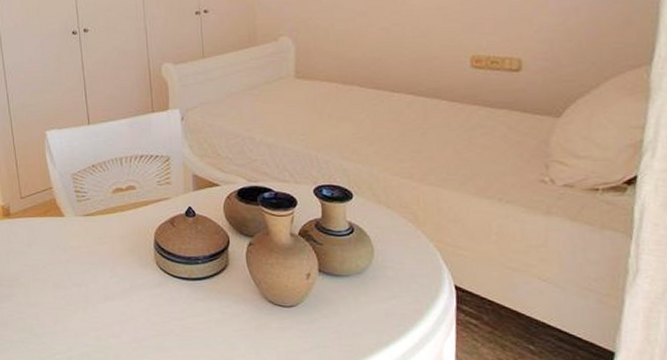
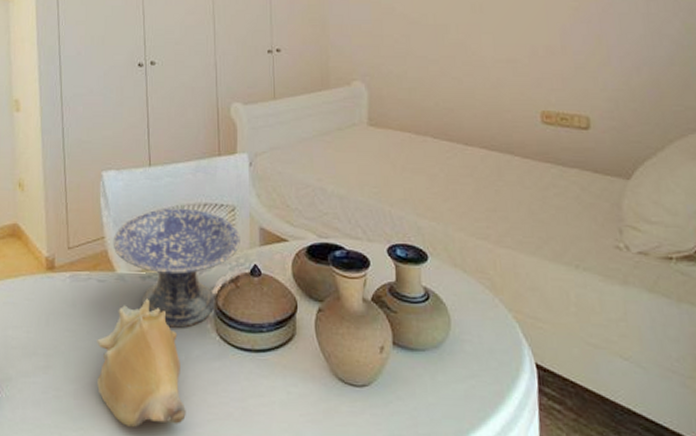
seashell: none [52,238,133,342] -> present [97,299,186,428]
decorative bowl: none [59,160,175,262] -> present [113,208,240,328]

